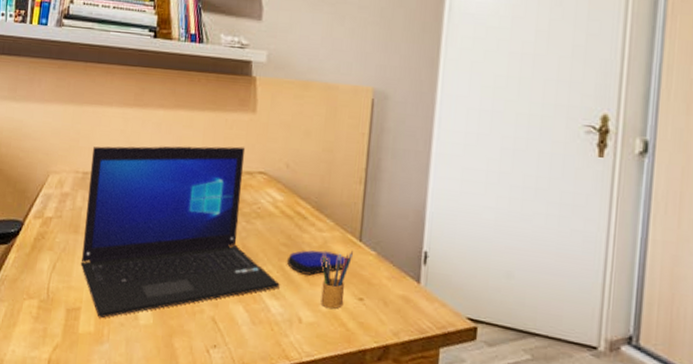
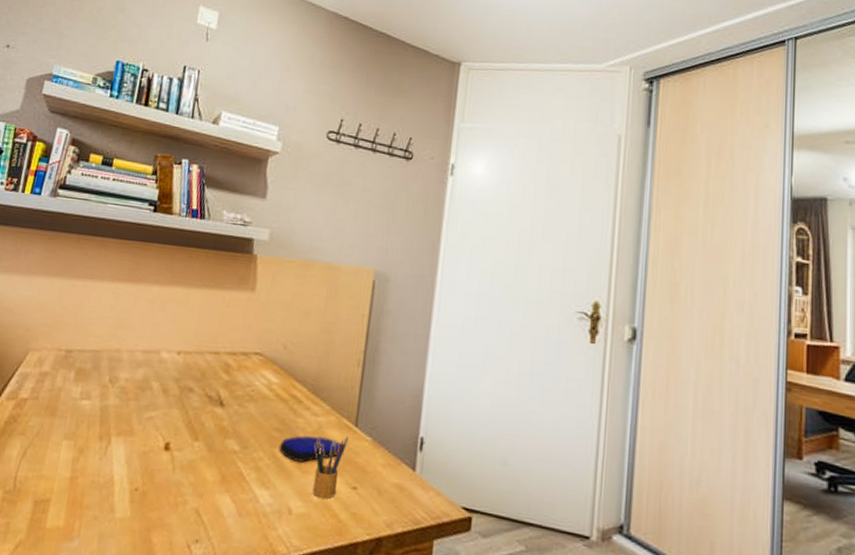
laptop: present [80,146,280,319] -> none [54,322,270,511]

